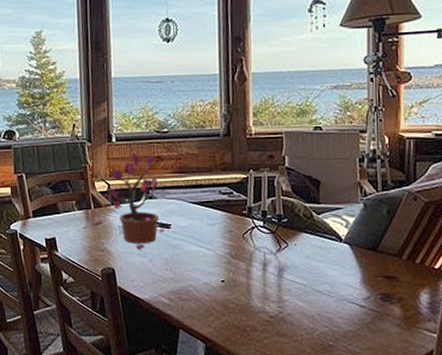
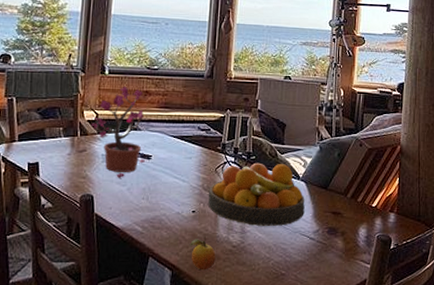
fruit: none [221,307,252,343] -> present [189,236,216,271]
fruit bowl: none [237,225,351,294] -> present [208,162,305,226]

